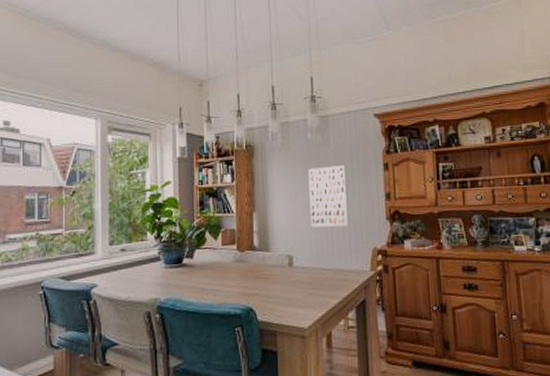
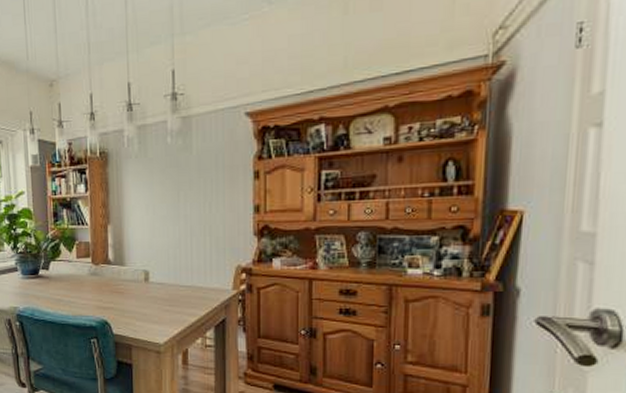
wall art: present [308,165,349,228] -> none [167,174,211,243]

